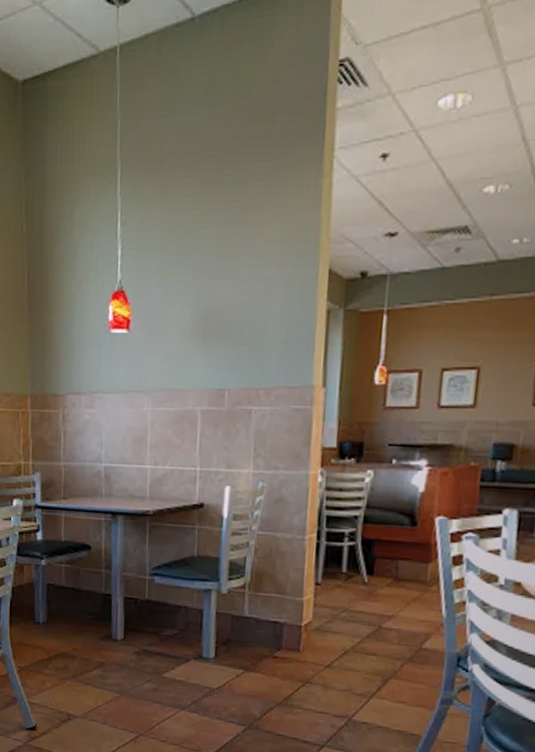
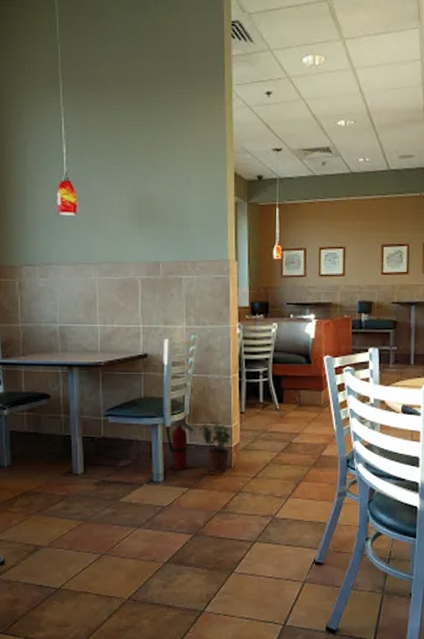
fire extinguisher: none [220,579,256,648] -> present [166,414,194,470]
potted plant: none [261,591,302,657] -> present [198,422,231,473]

